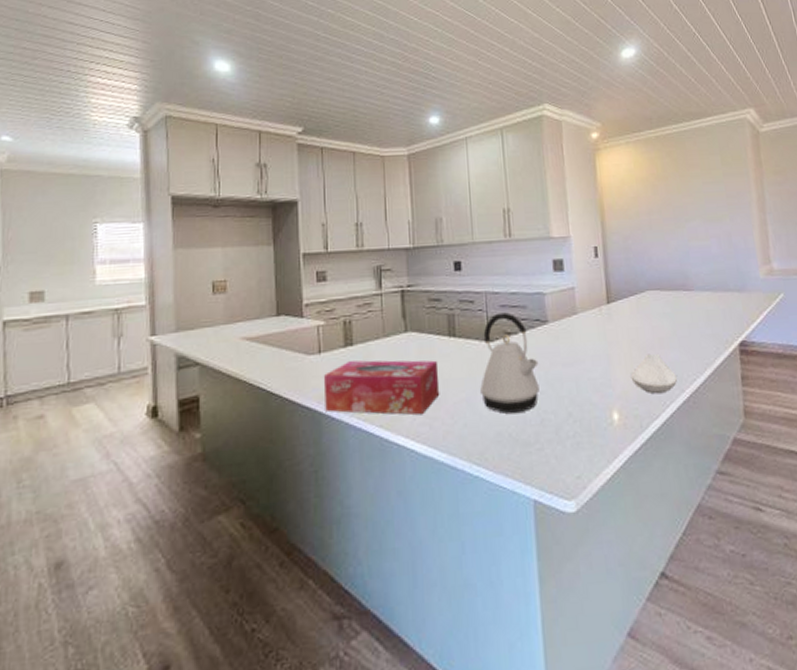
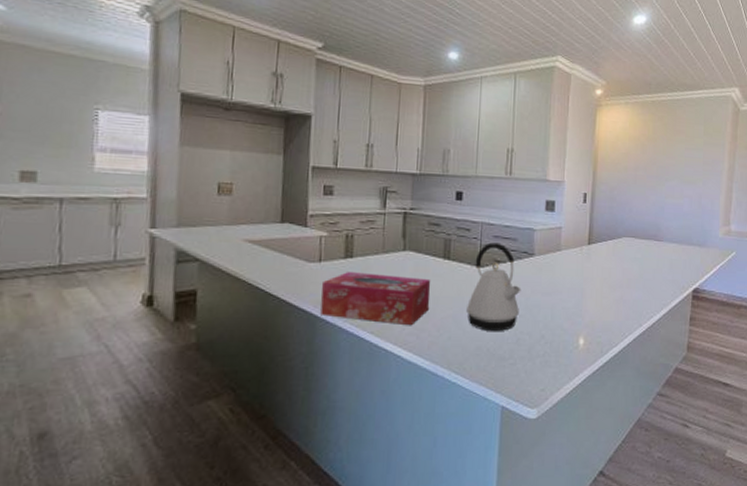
spoon rest: present [630,353,678,394] -> none [599,291,638,326]

